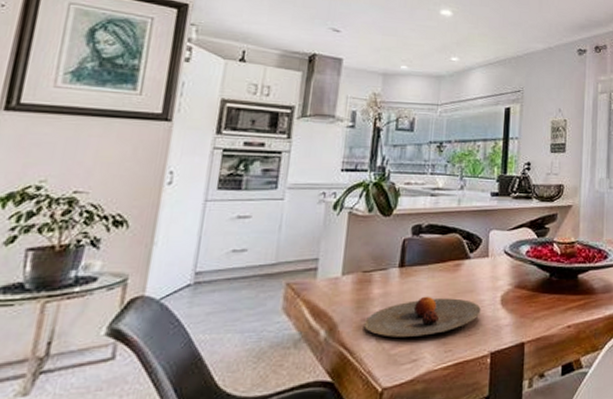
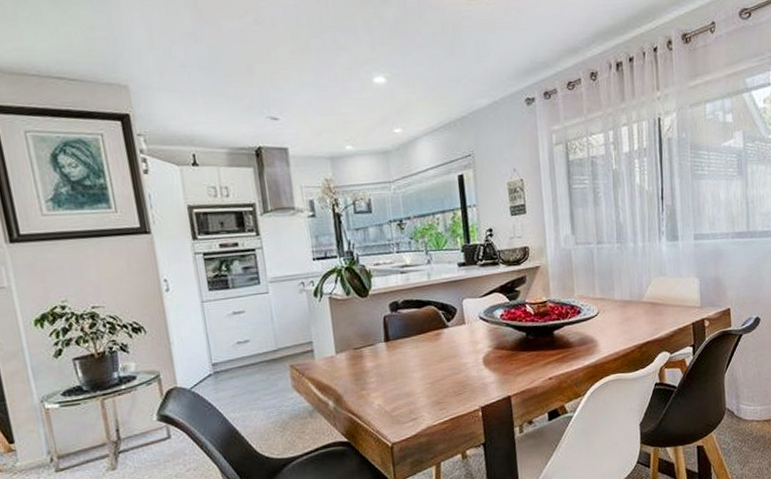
plate: present [363,296,481,337] -> none [364,363,466,402]

